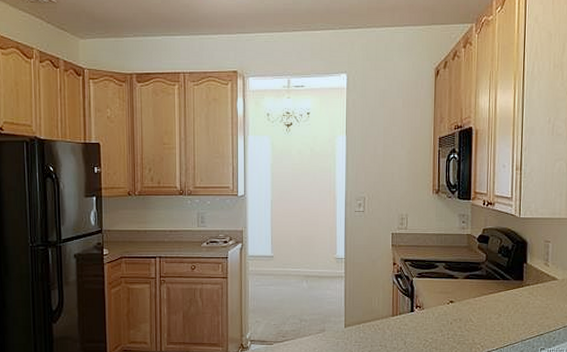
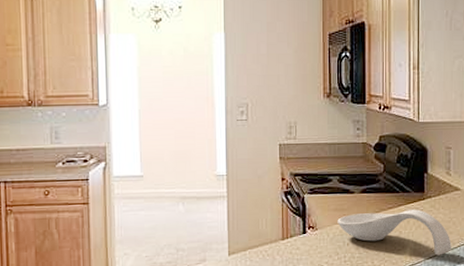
spoon rest: none [442,295,548,337] -> present [337,209,451,256]

